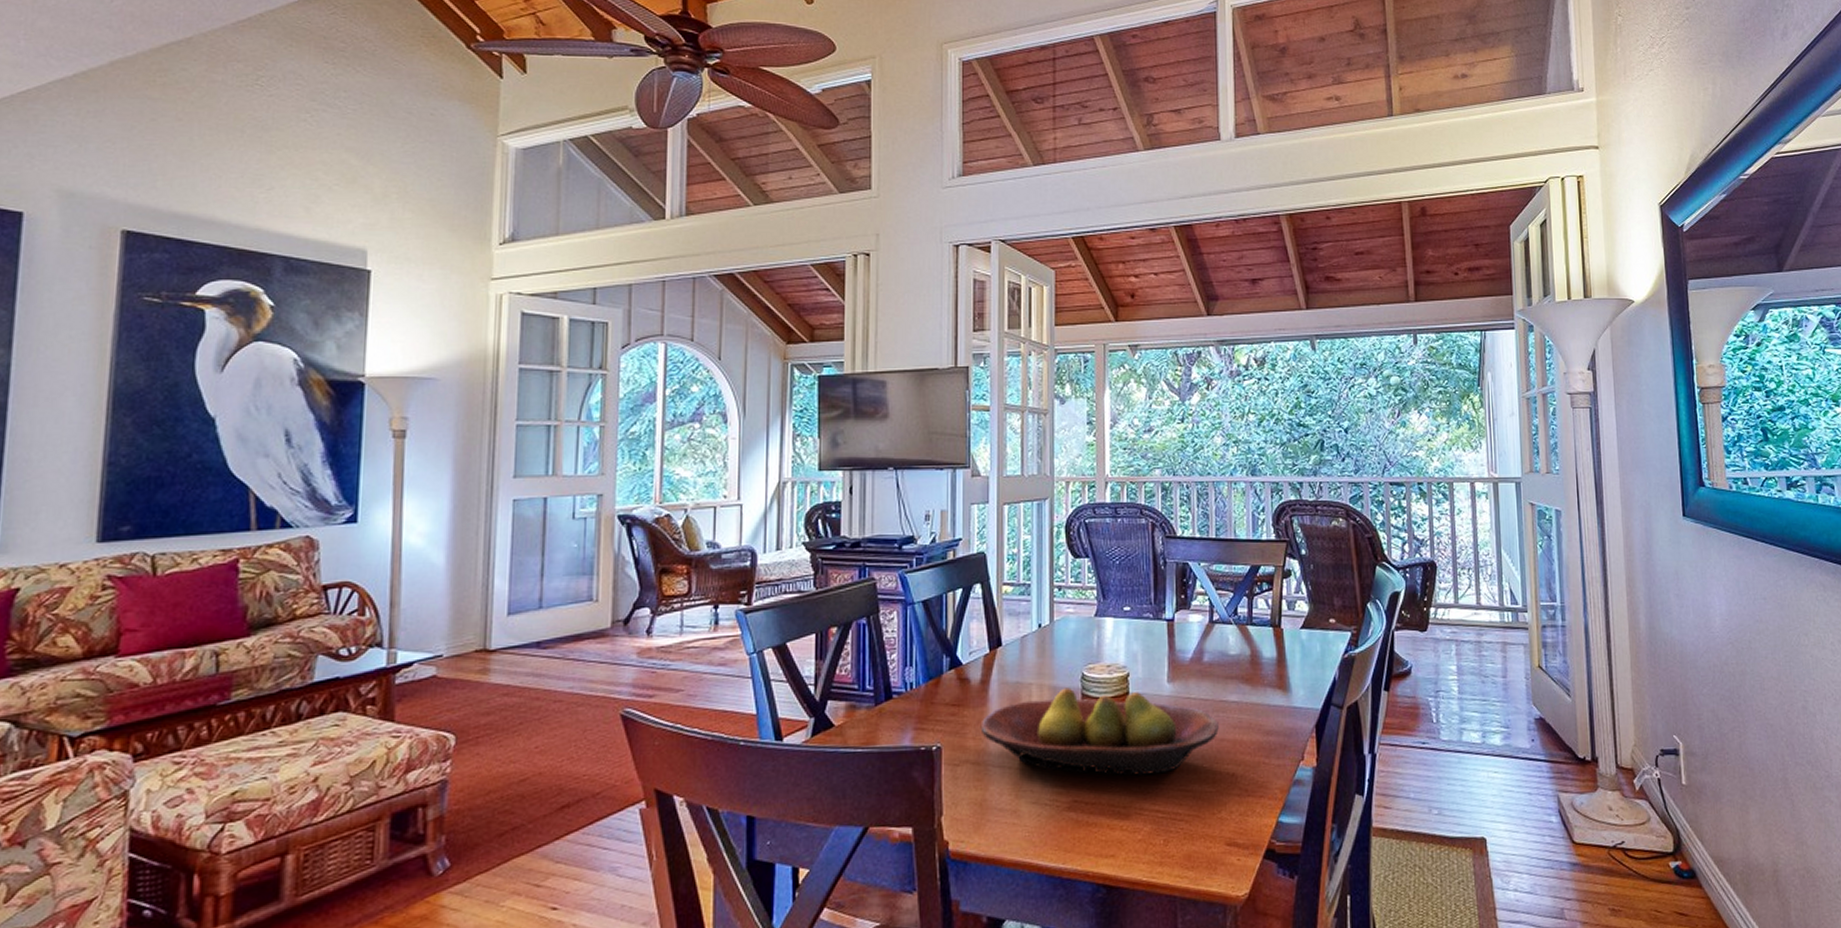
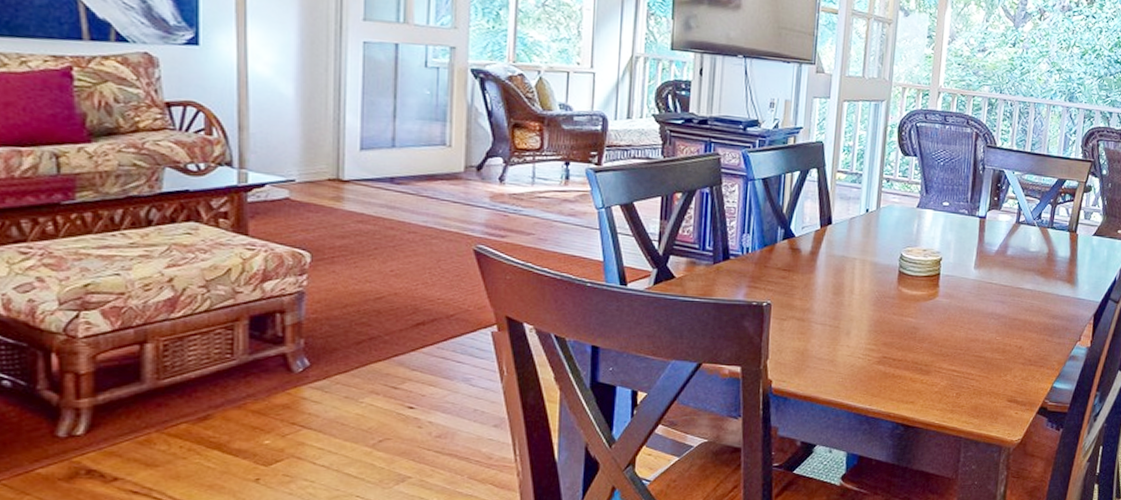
fruit bowl: present [980,687,1219,776] -> none [807,265,1014,342]

